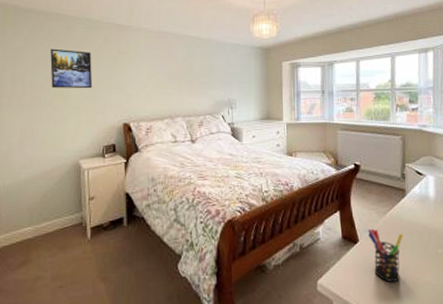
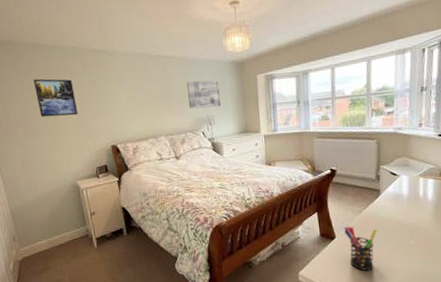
wall art: none [210,63,243,91] -> present [186,80,221,109]

